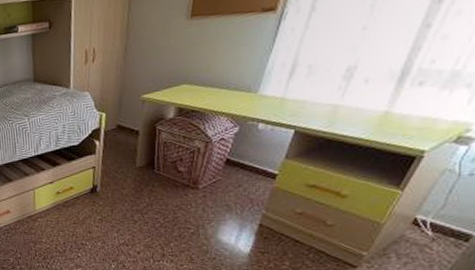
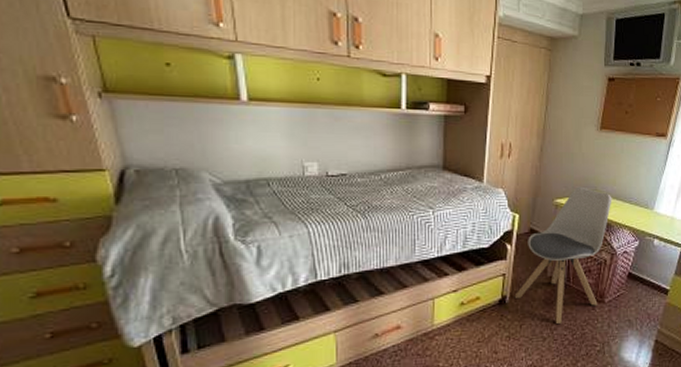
chair: none [104,79,206,208] -> present [514,186,612,324]

